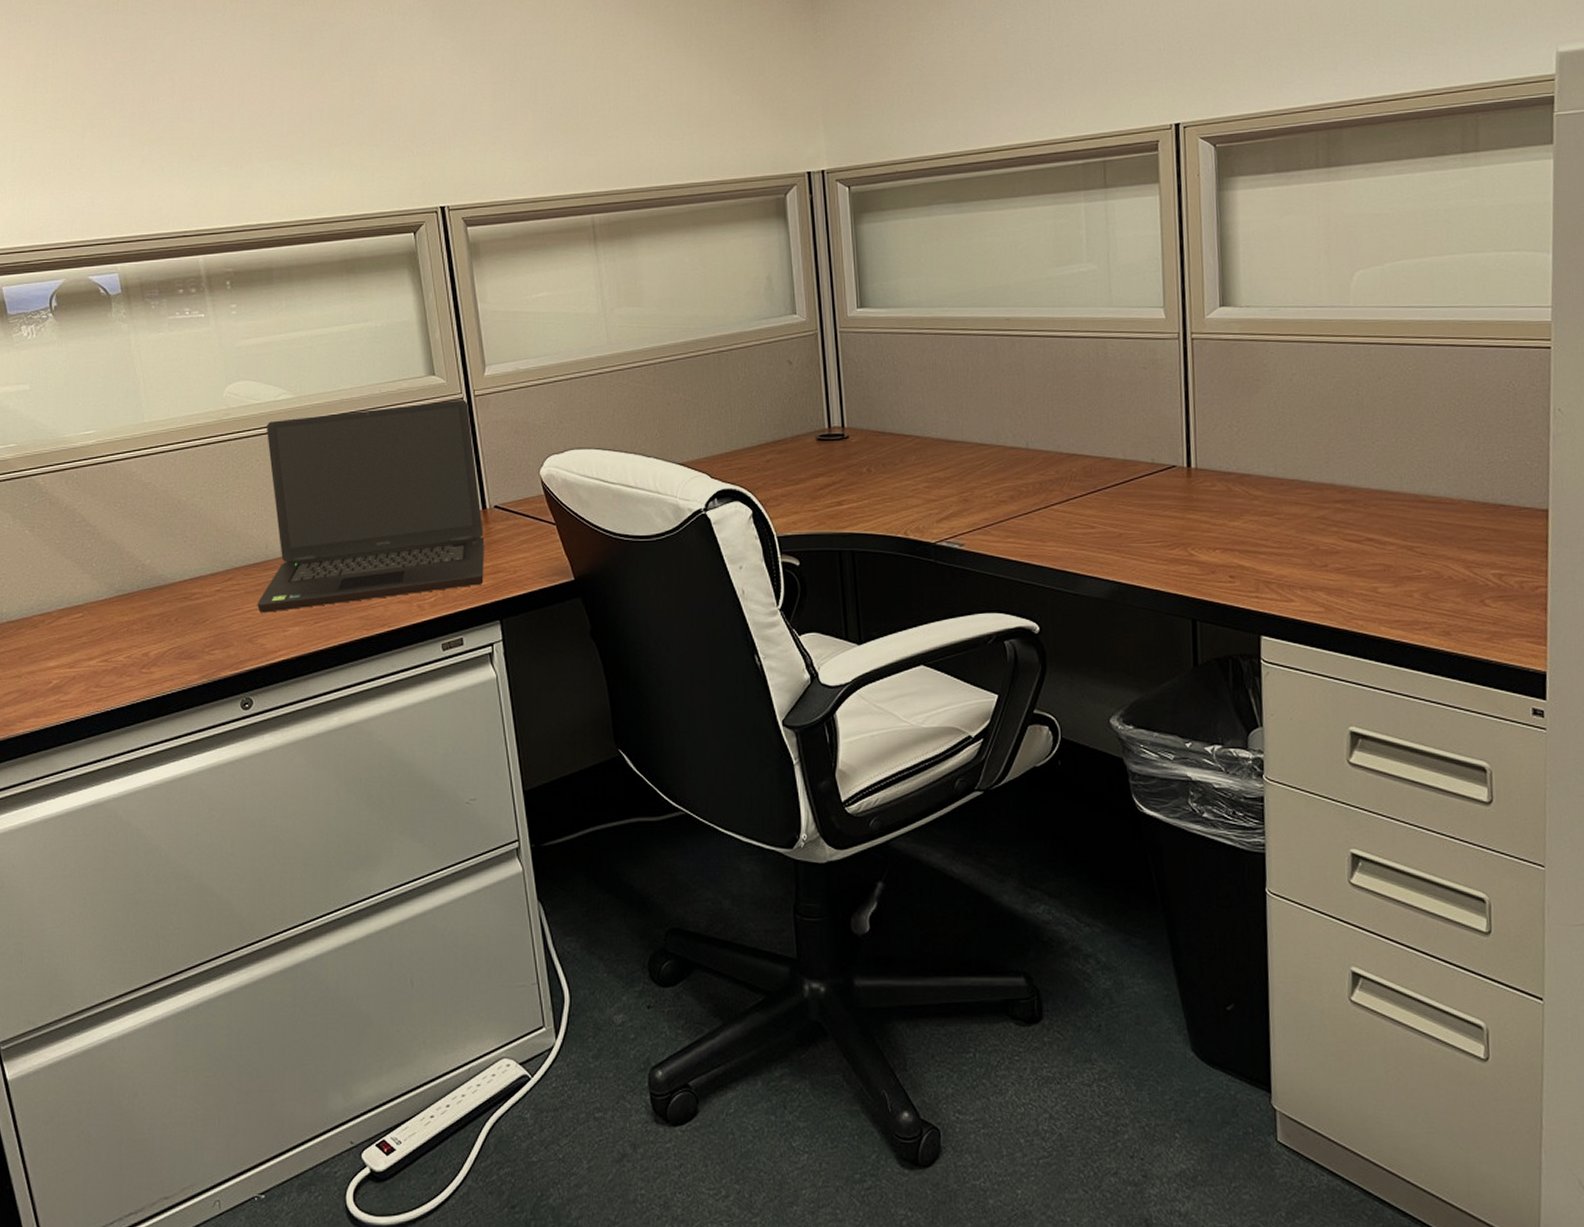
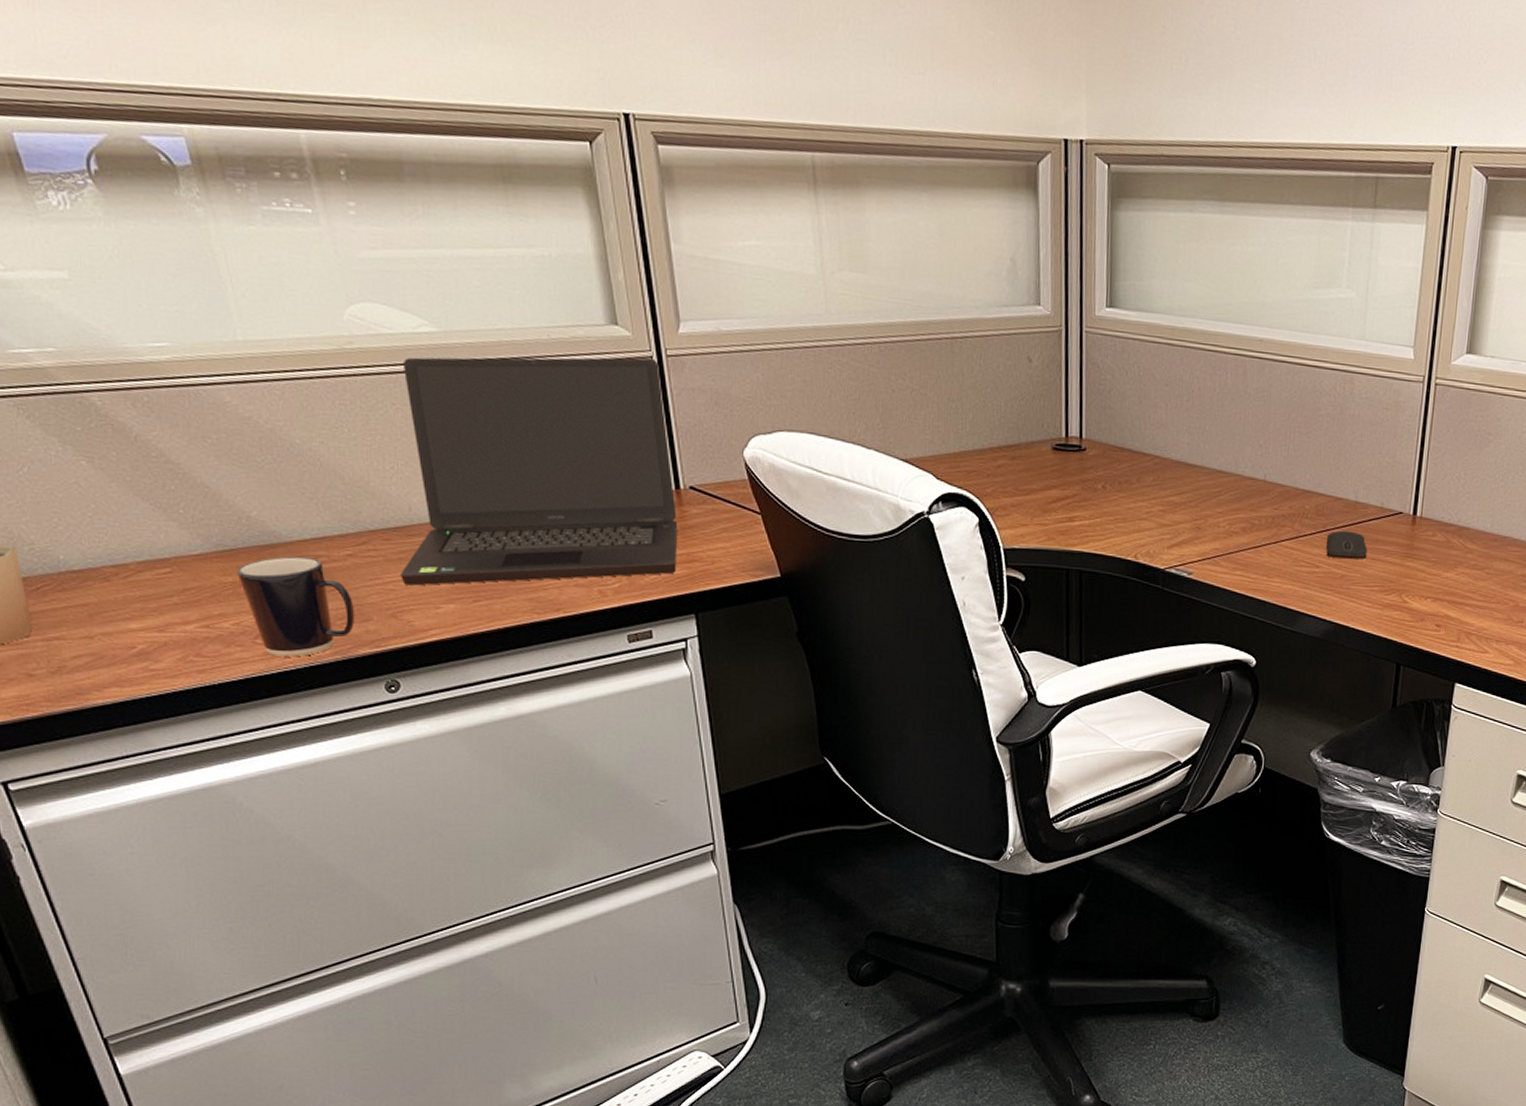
mug: none [131,595,220,683] -> present [236,556,356,657]
computer mouse: none [1098,489,1144,517] -> present [1325,530,1367,560]

